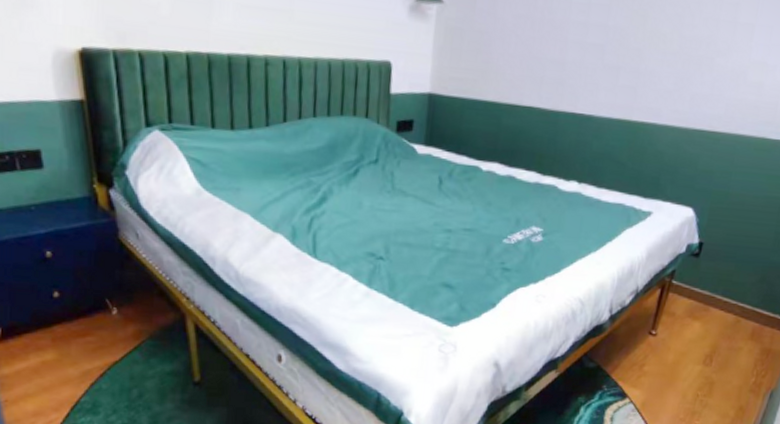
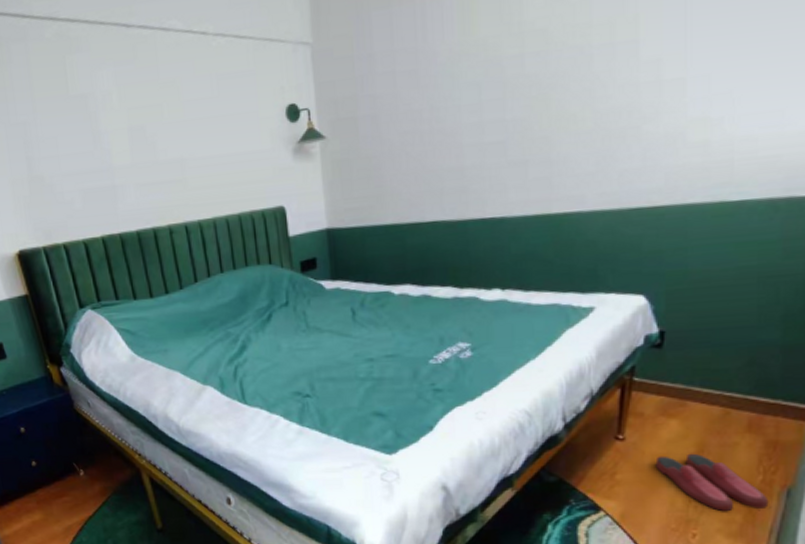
slippers: none [676,353,756,407] -> present [655,453,769,512]

